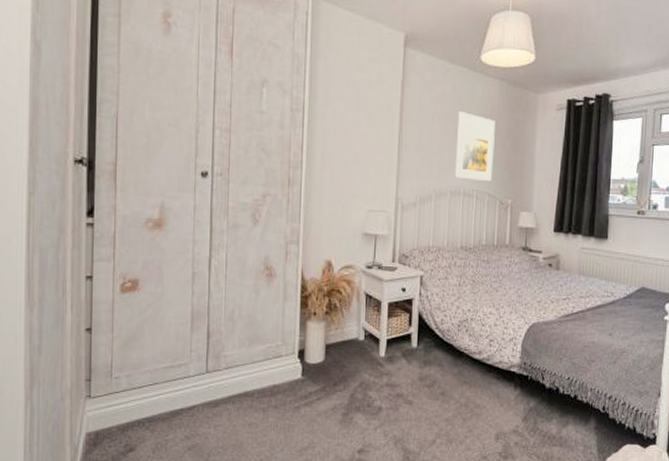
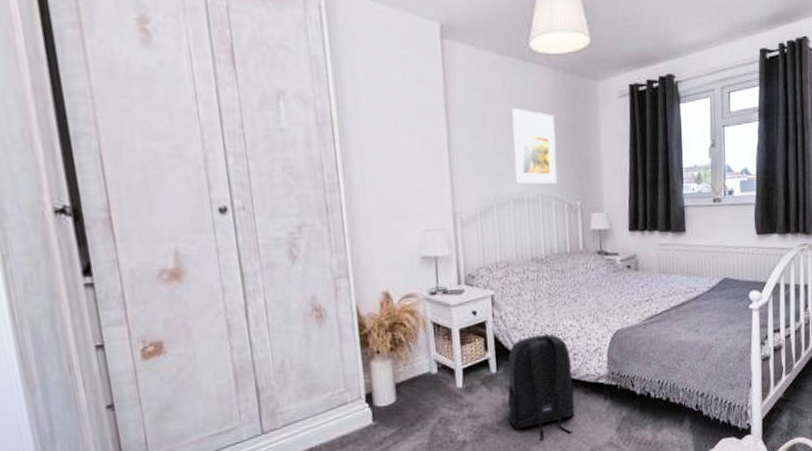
backpack: none [422,315,487,418] -> present [507,331,575,441]

